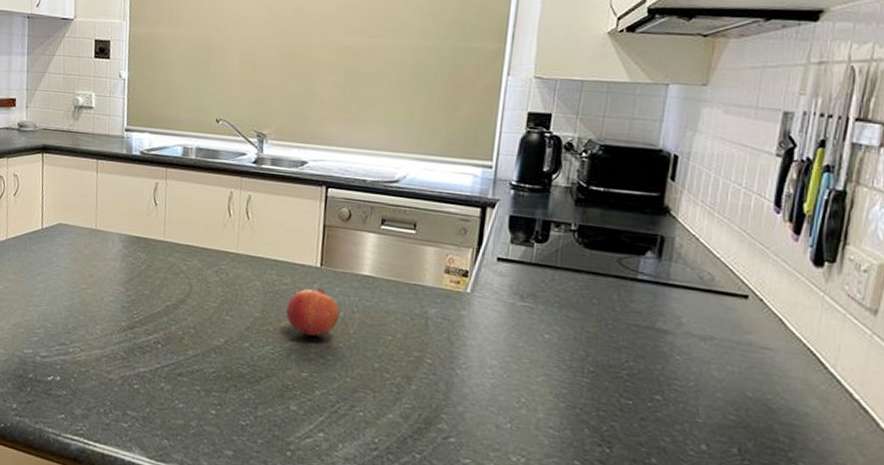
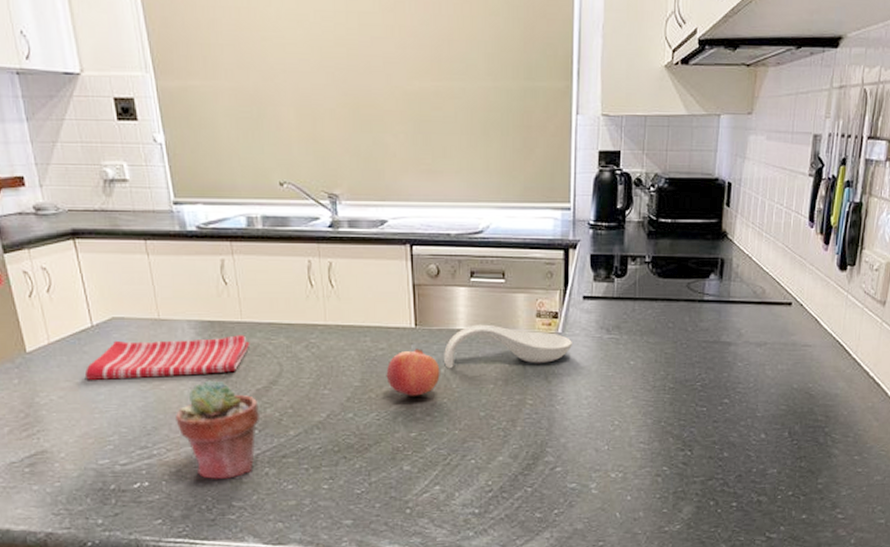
dish towel: none [28,243,168,286] -> present [84,335,250,381]
potted succulent: none [93,290,166,387] -> present [175,380,261,479]
spoon rest: none [343,272,481,323] -> present [443,324,572,369]

